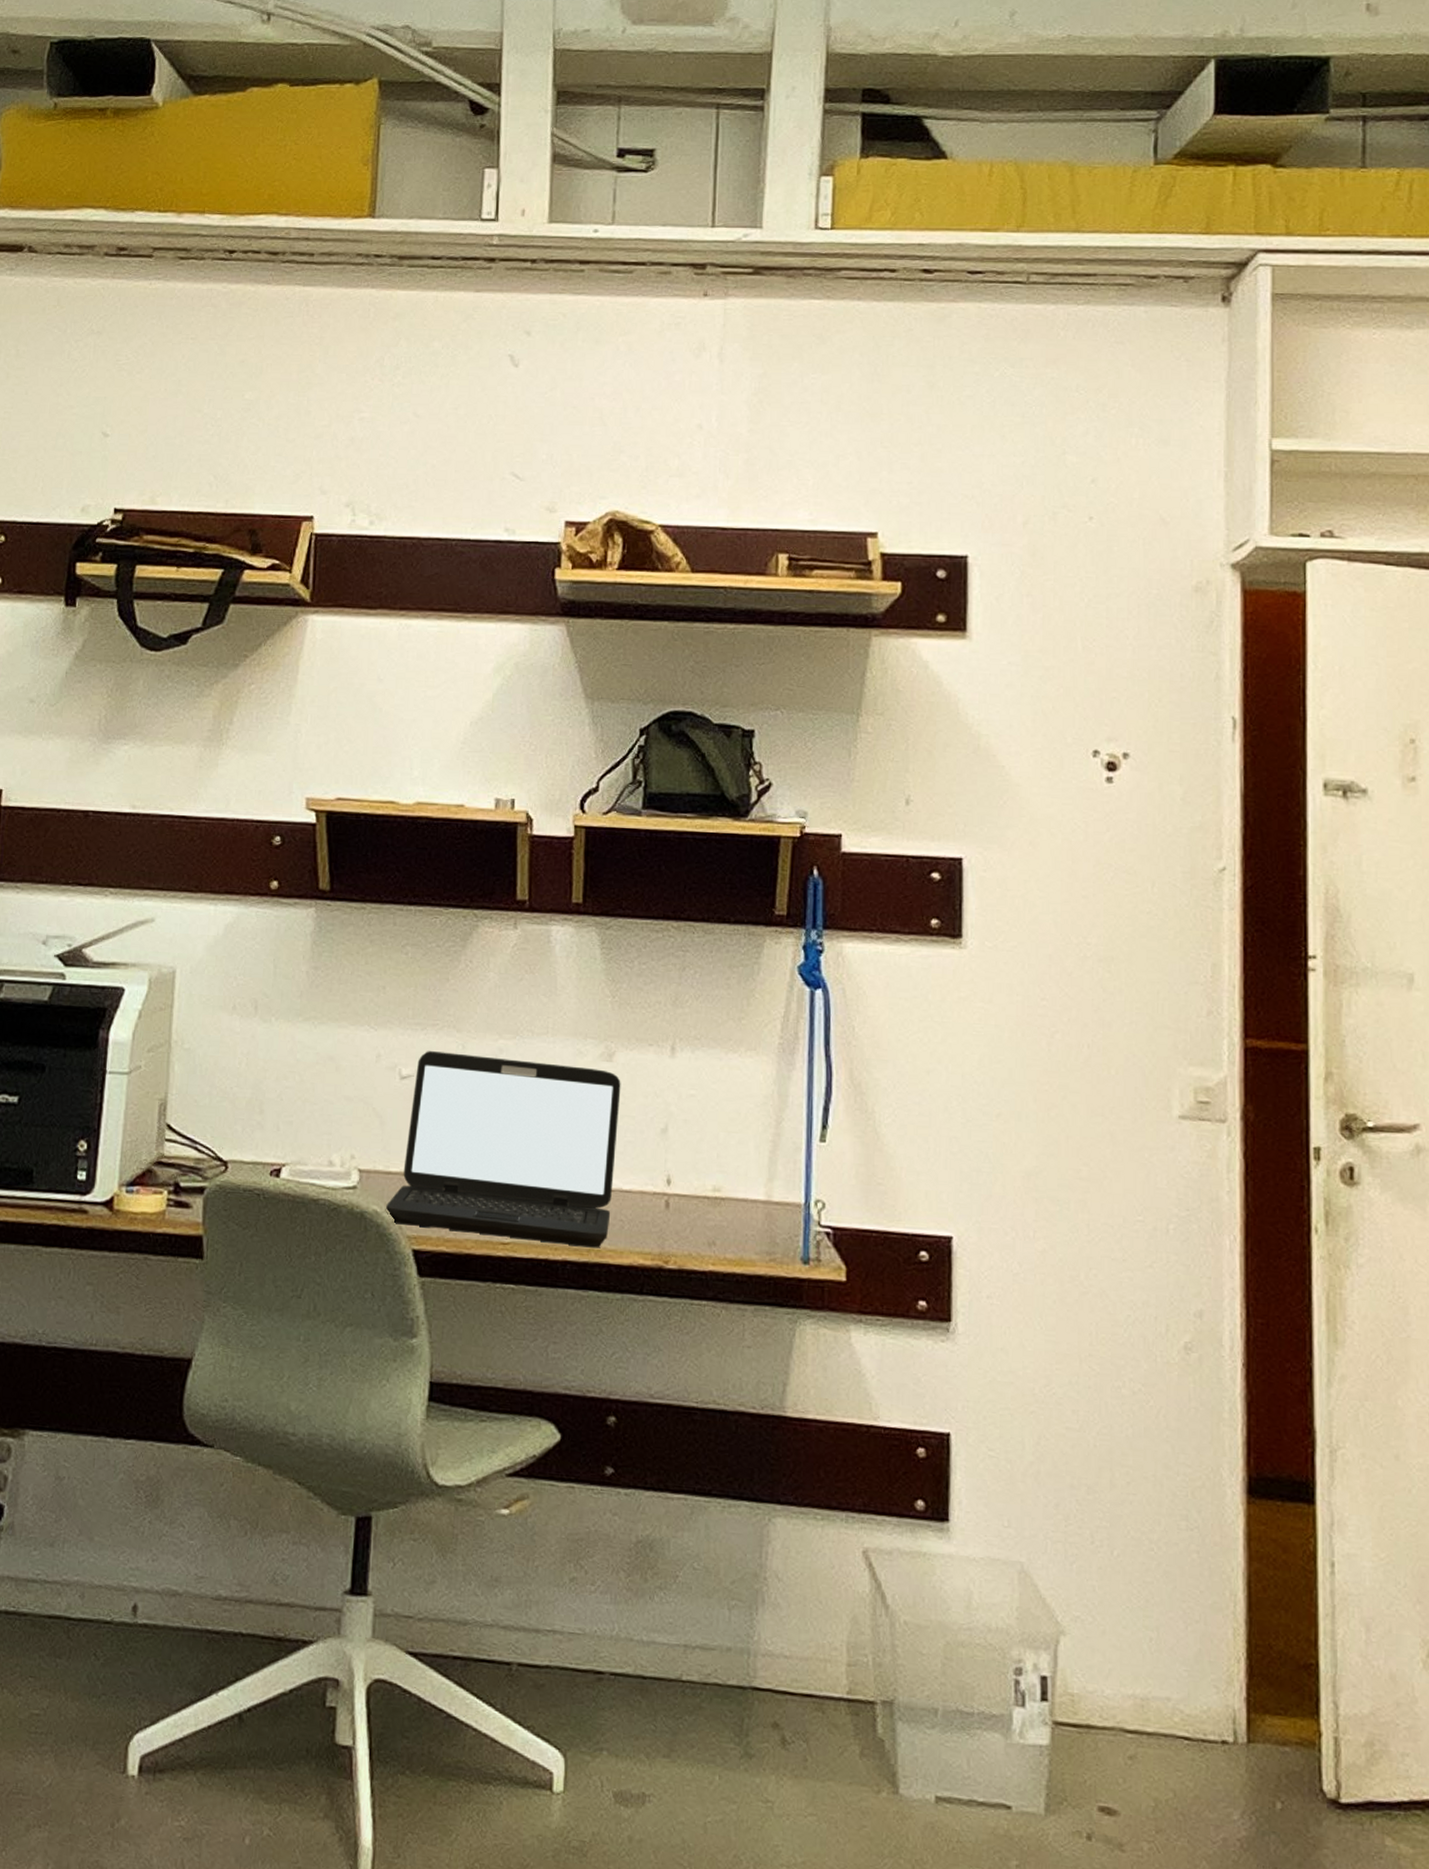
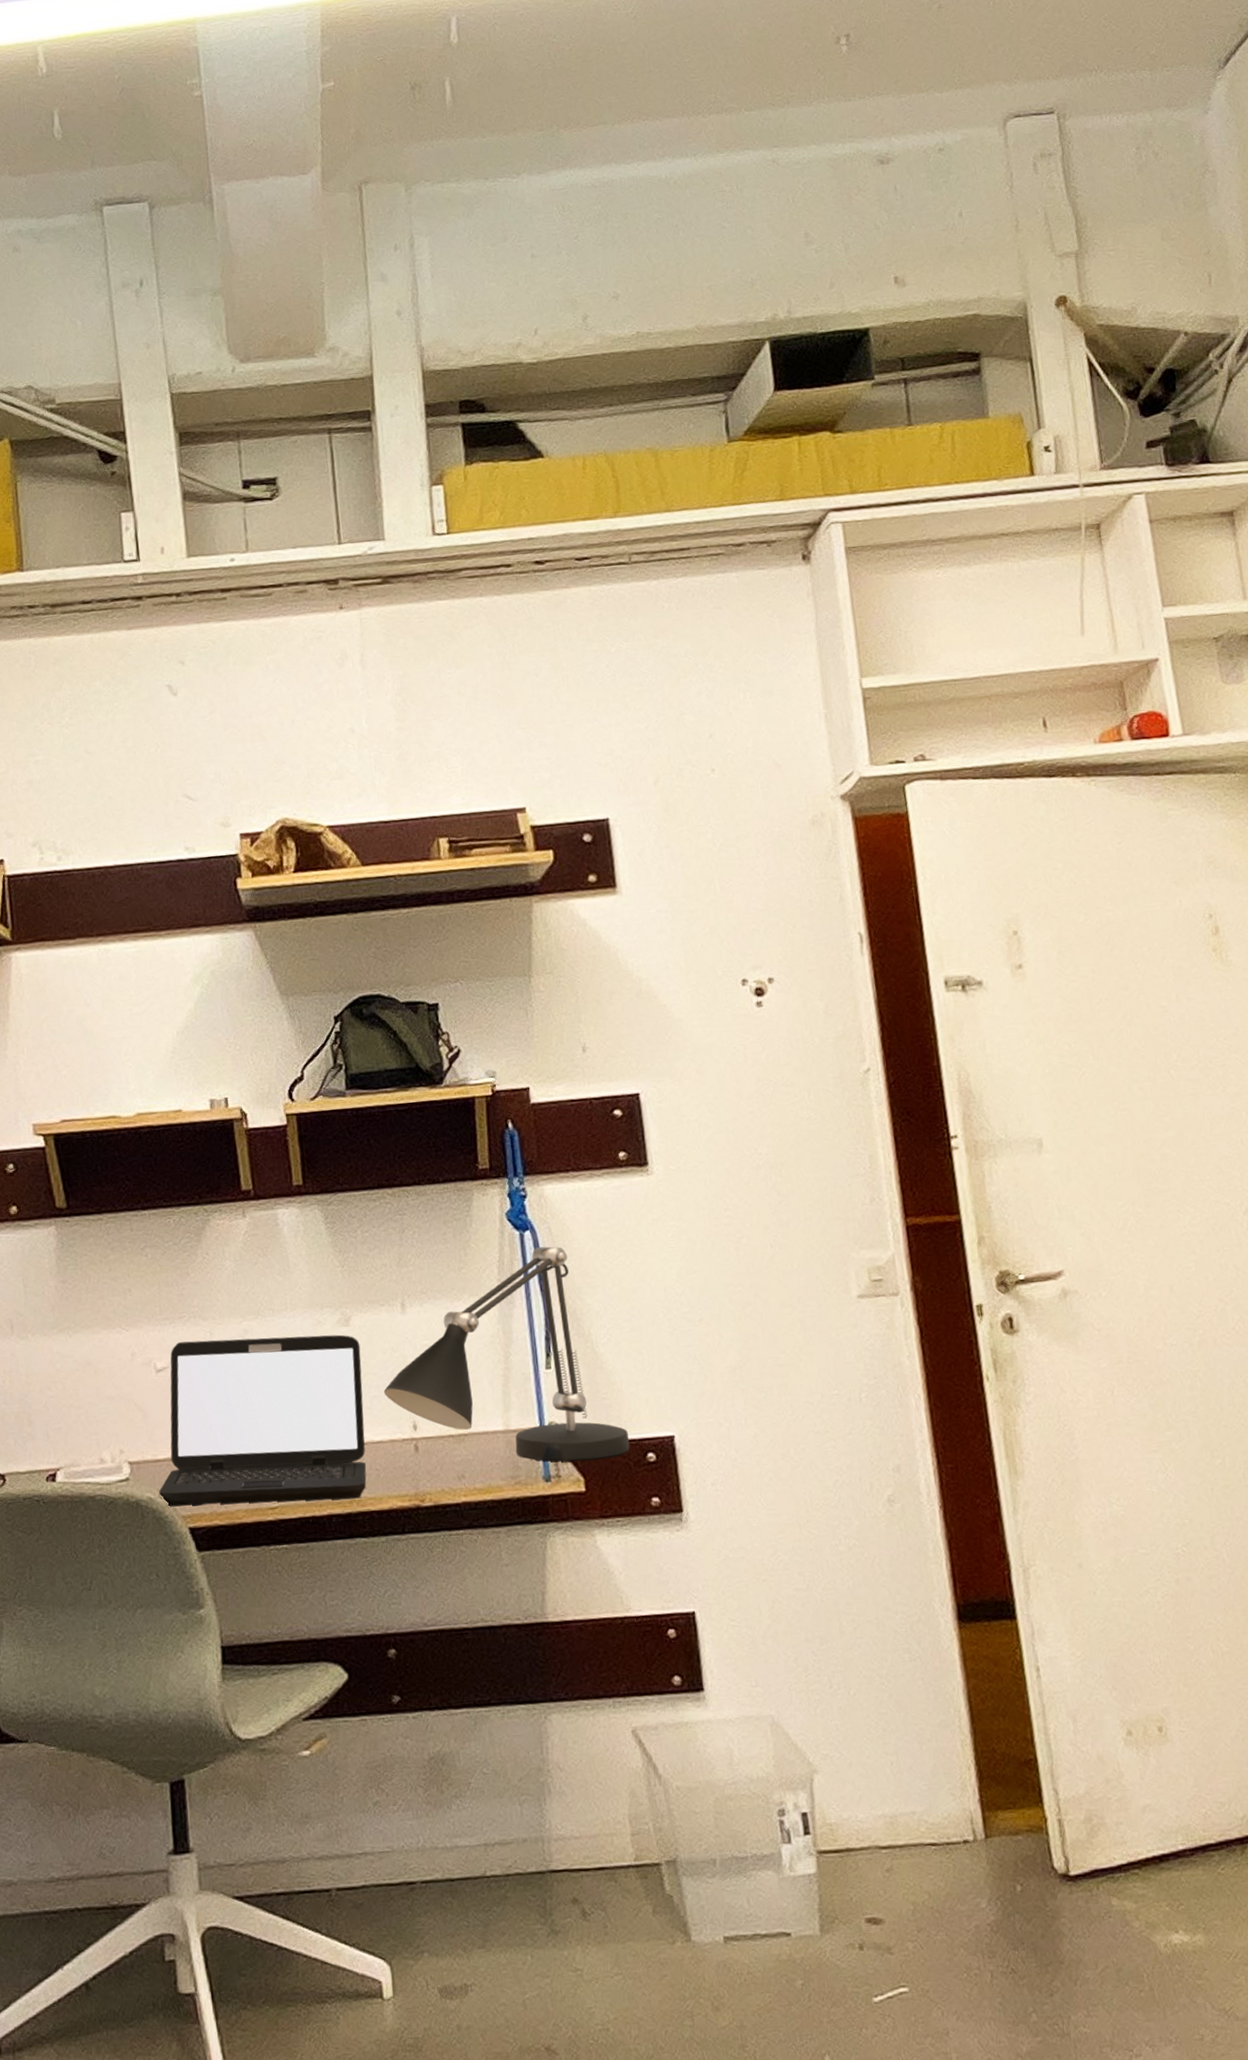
desk lamp: none [640,1007,901,1250] -> present [383,1246,630,1462]

